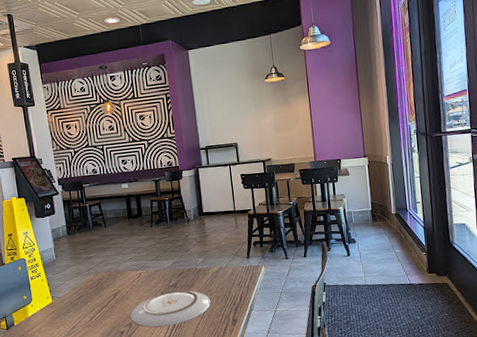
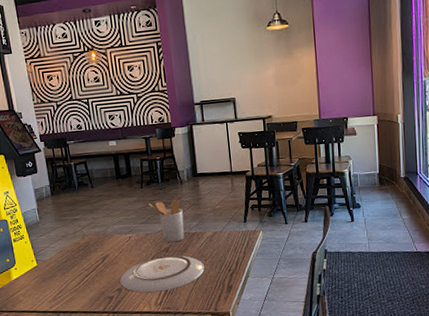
utensil holder: none [157,237,192,279] -> present [148,199,185,243]

